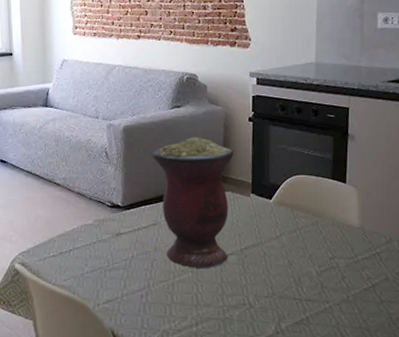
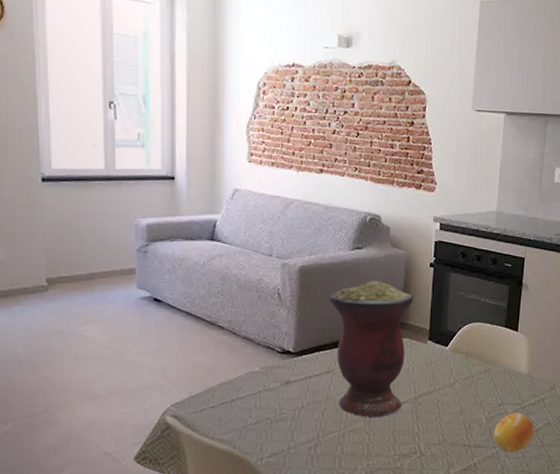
fruit: none [326,266,371,308] -> present [494,412,534,453]

